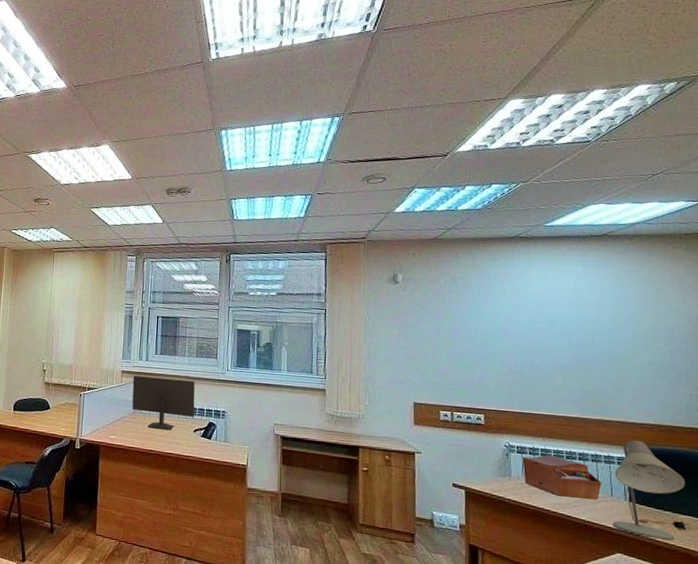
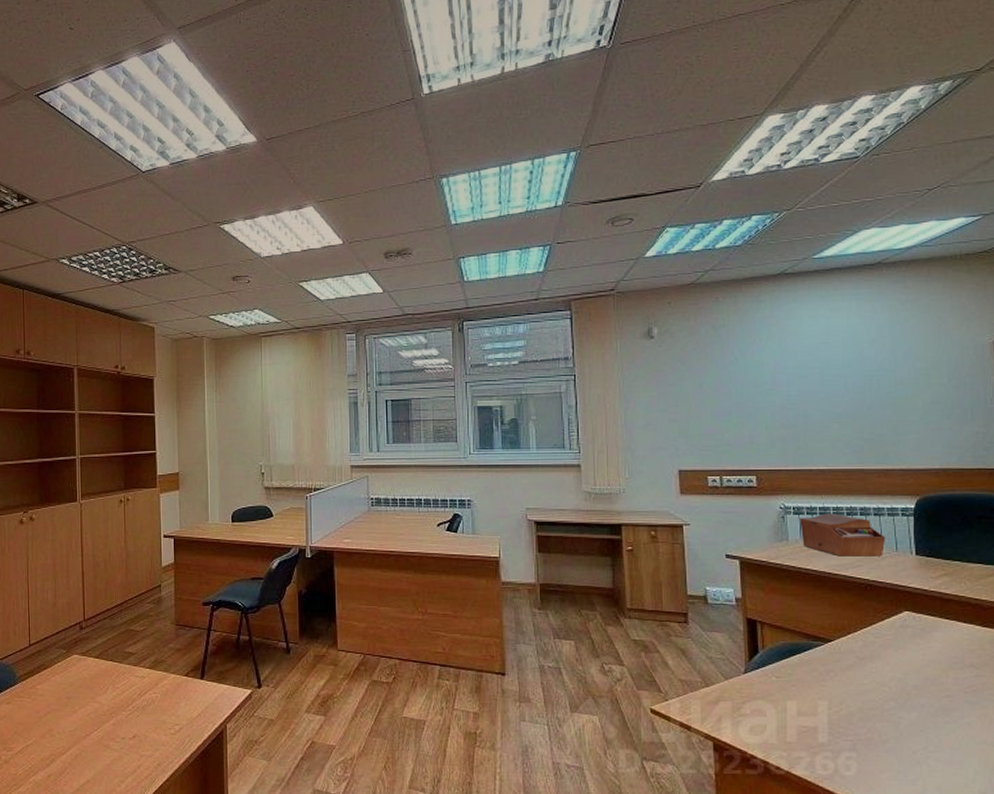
computer monitor: present [132,376,195,431] -> none [364,469,436,528]
desk lamp: present [612,440,692,540] -> none [899,488,982,592]

